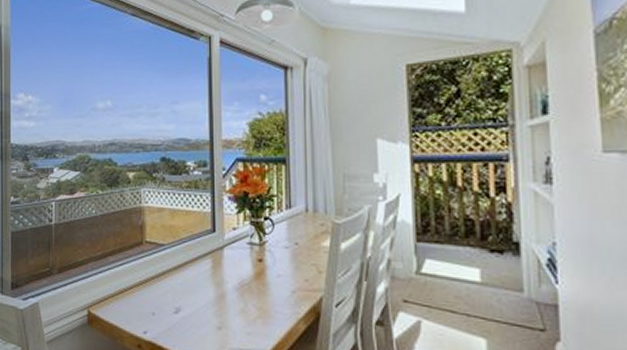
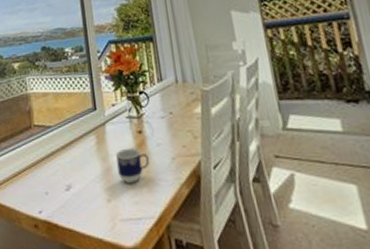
cup: none [231,275,267,312] -> present [115,147,149,183]

